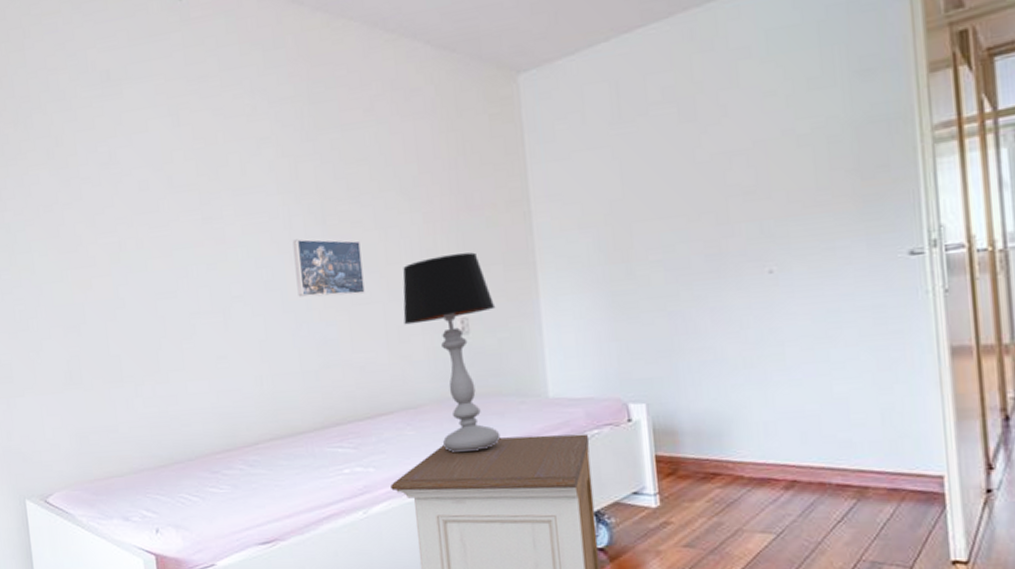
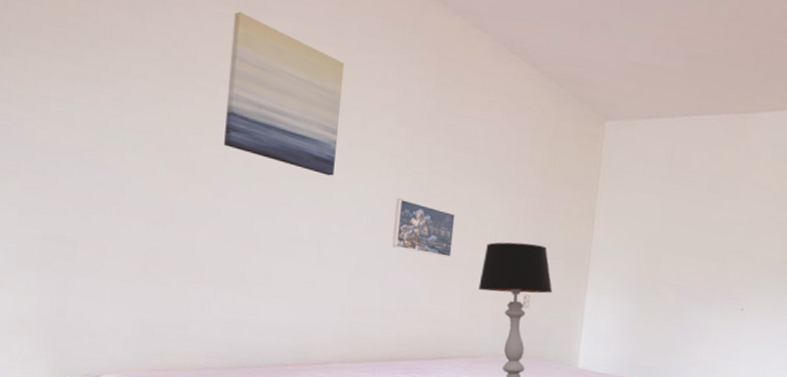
wall art: none [100,88,224,235] -> present [224,11,345,176]

